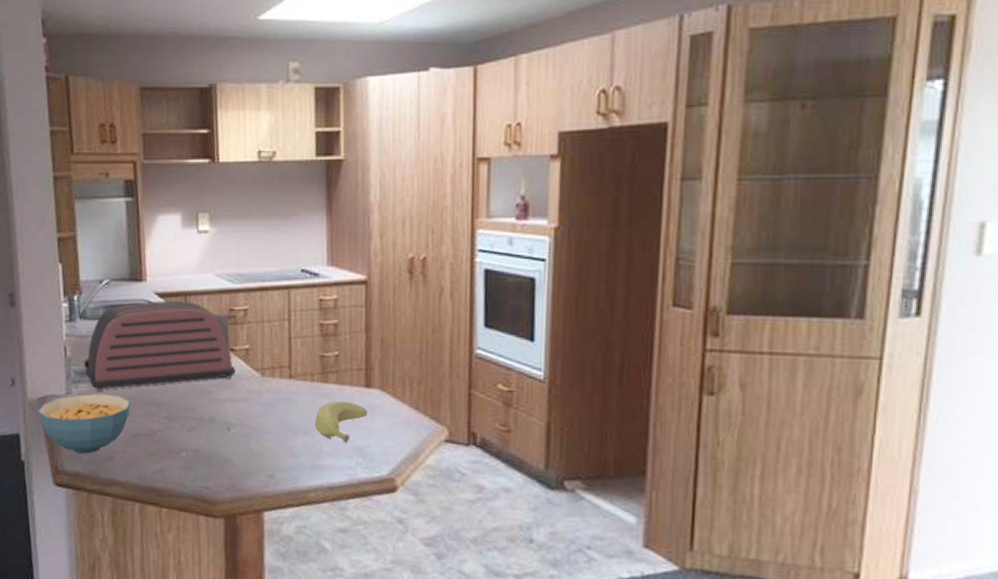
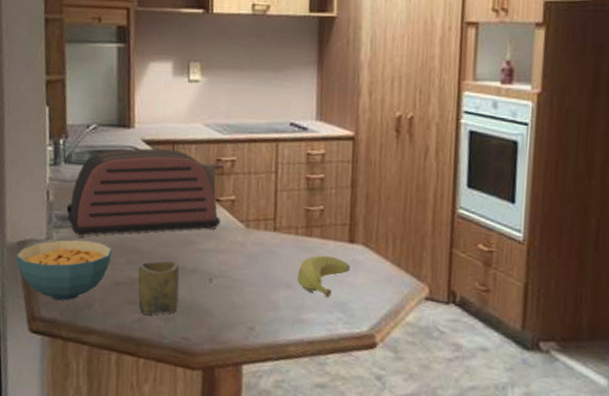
cup: none [157,411,198,465] -> present [137,261,180,315]

